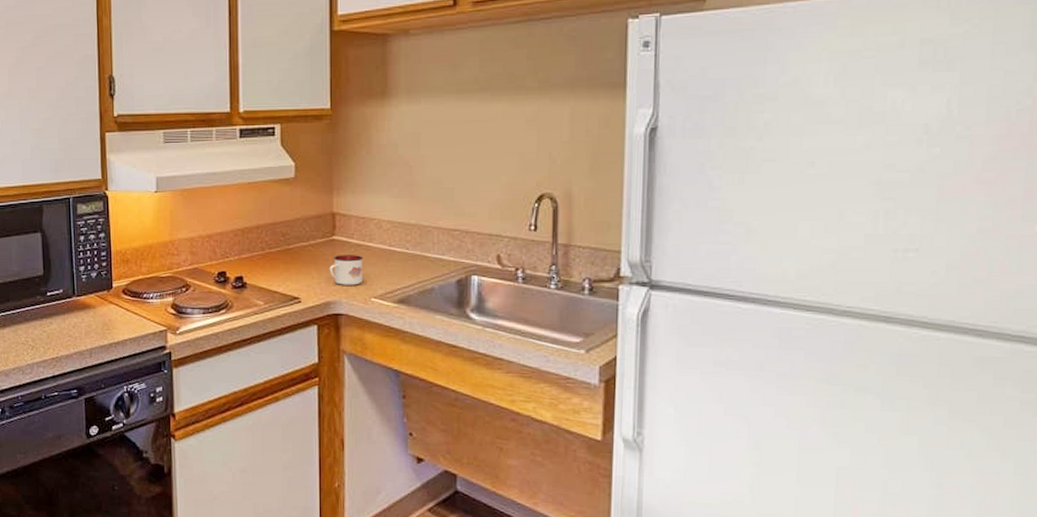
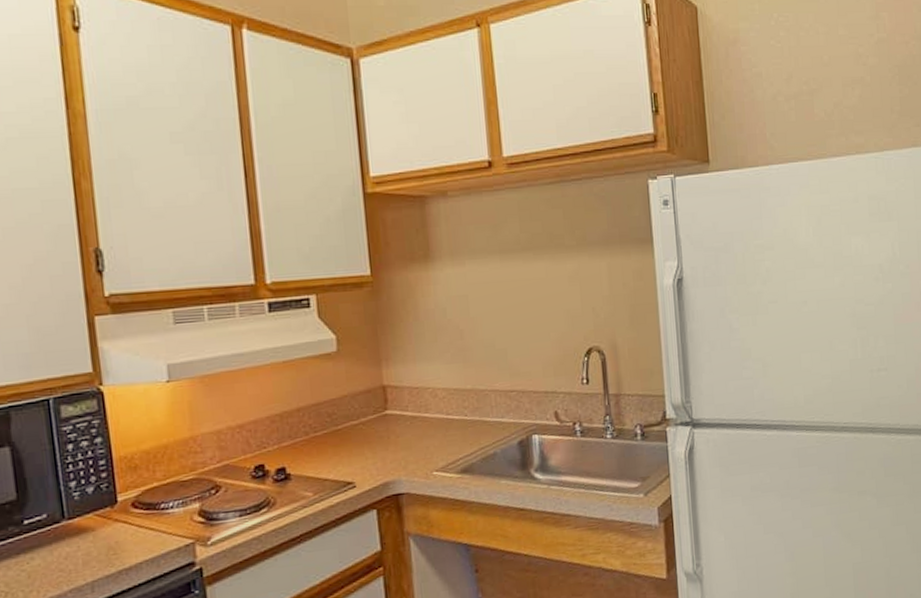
mug: present [329,255,364,285] -> none [384,428,422,463]

